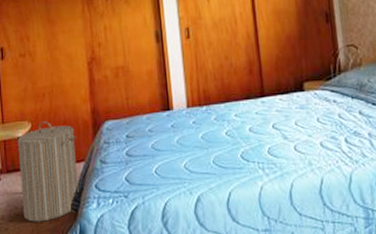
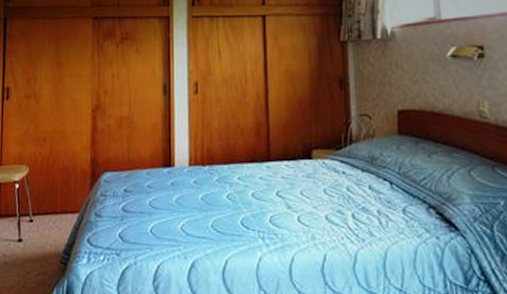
laundry hamper: present [17,121,79,222] -> none [11,167,73,273]

